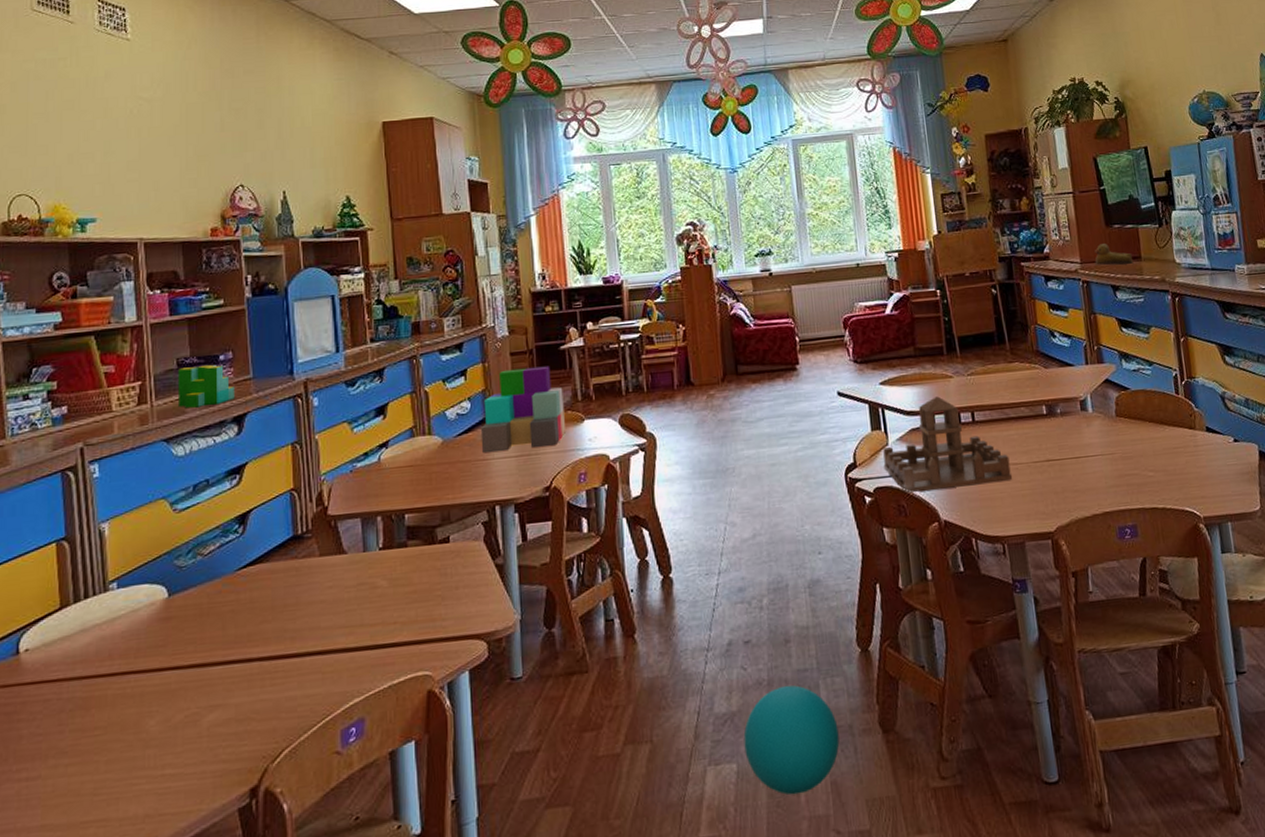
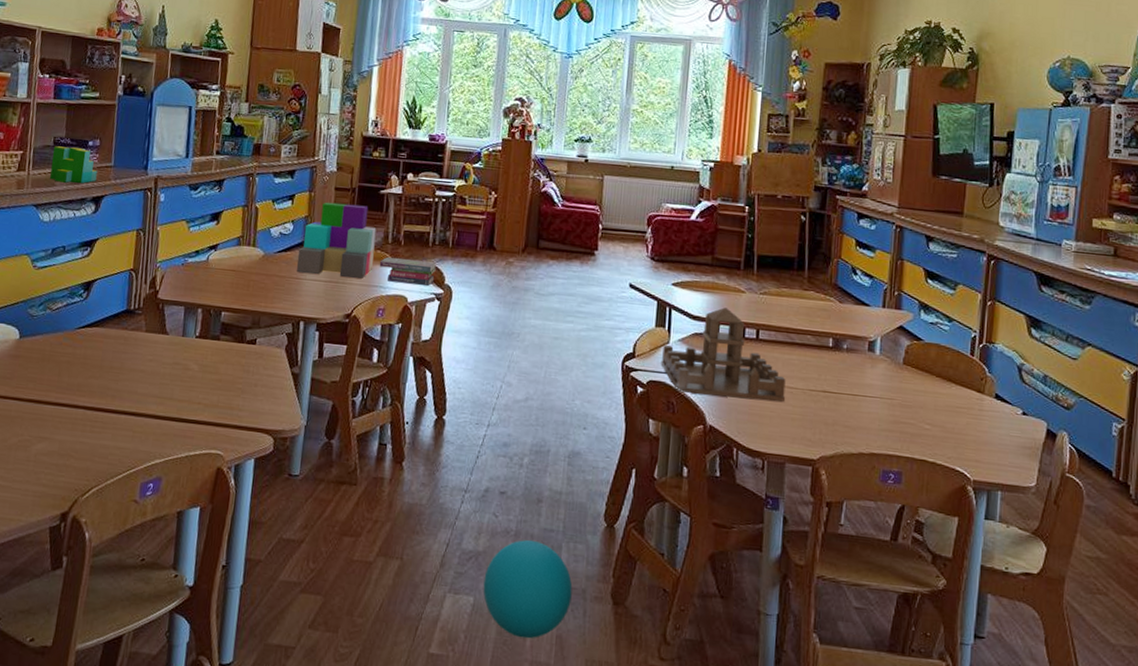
books: none [572,411,635,442] -> present [379,257,436,287]
rubber duck: present [1094,244,1134,266] -> none [913,192,955,219]

